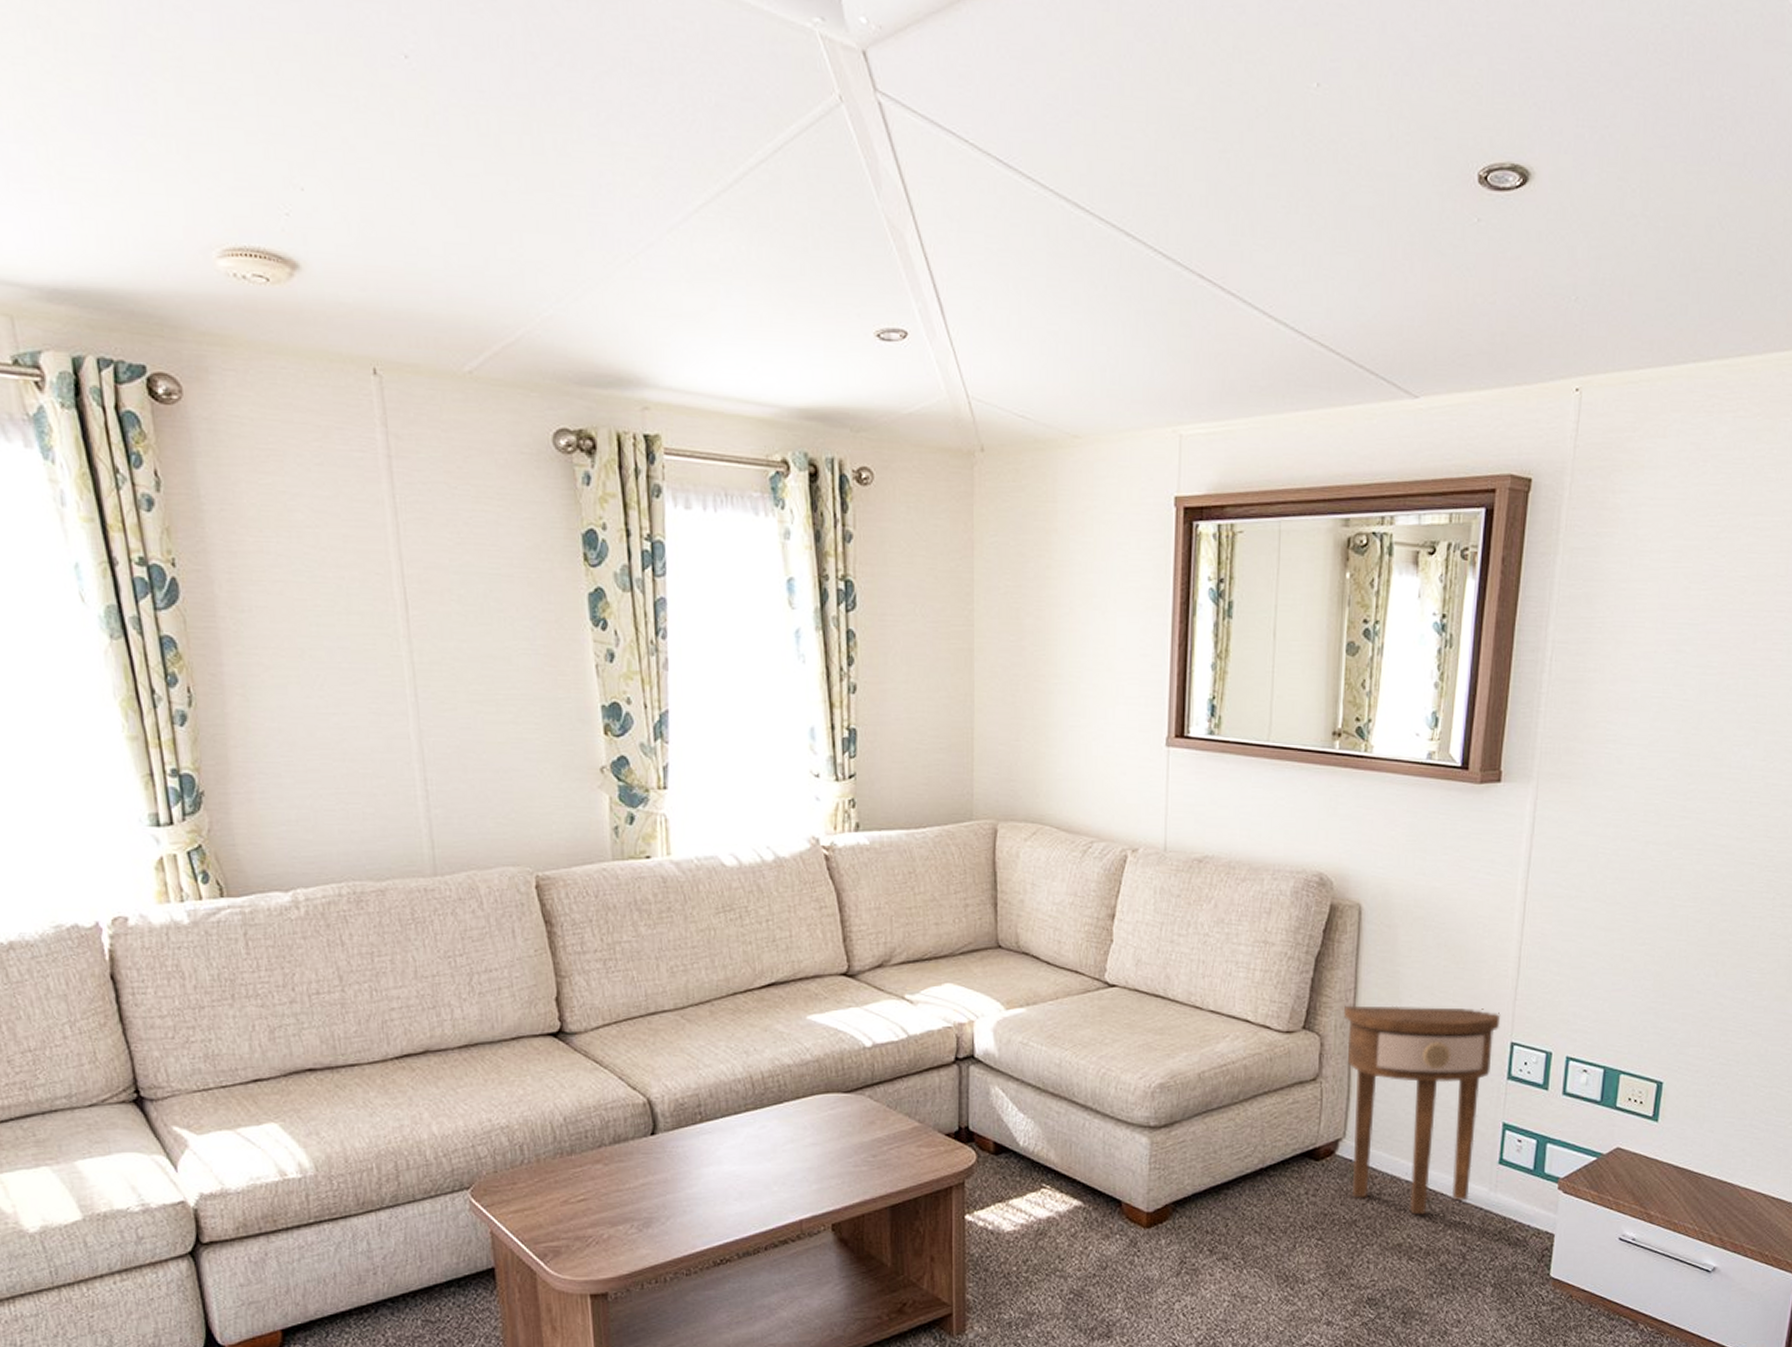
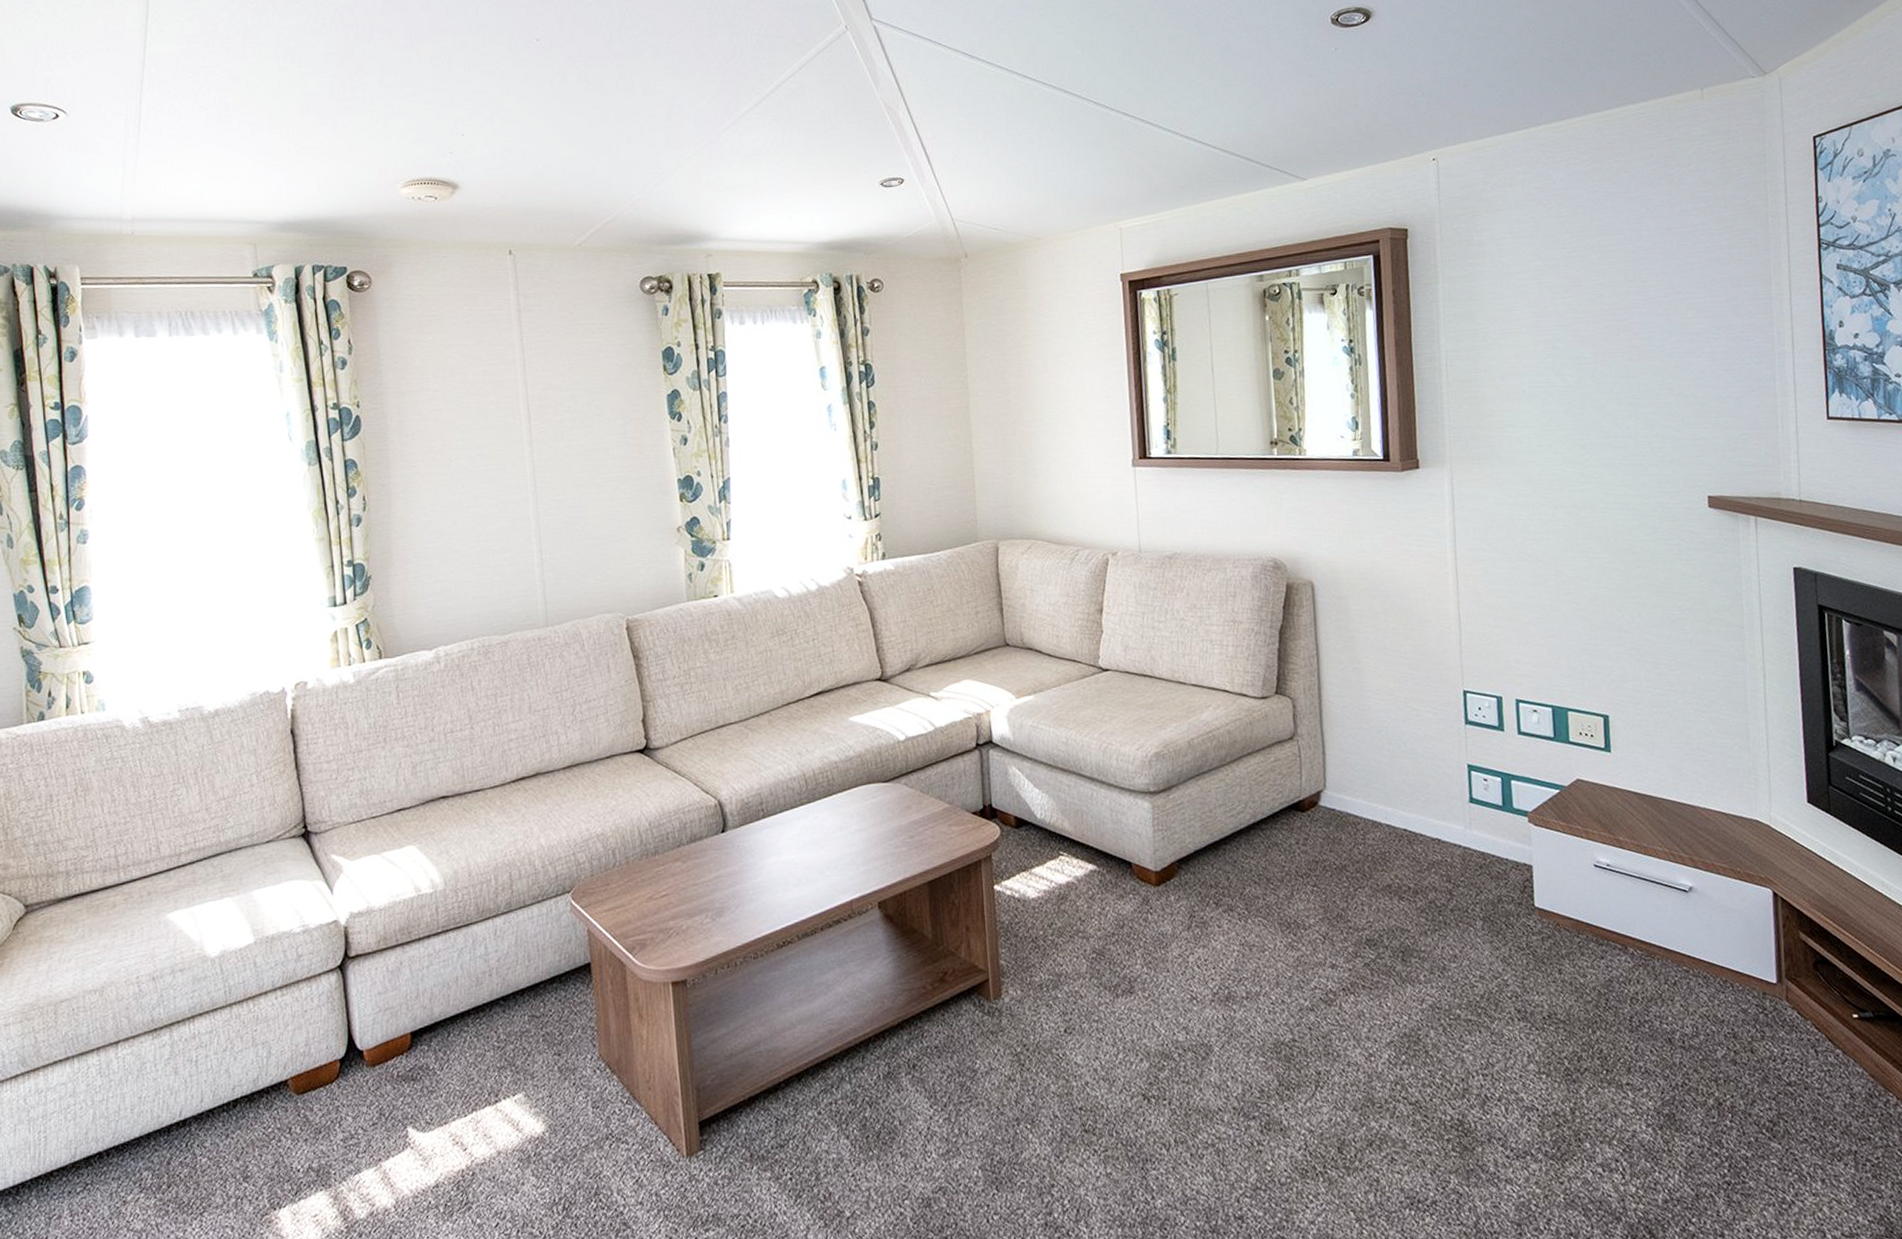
side table: present [1343,1005,1501,1215] -> none [1309,663,1451,856]

